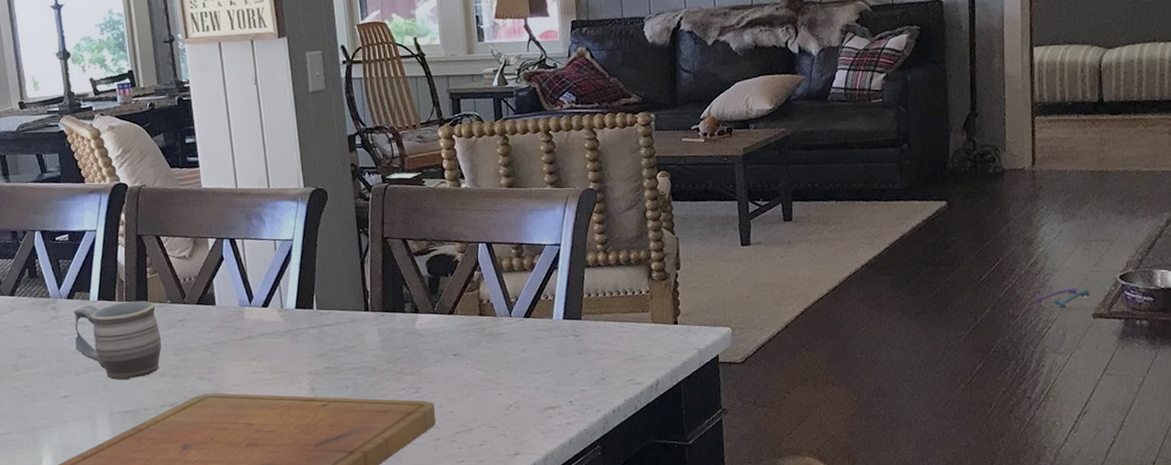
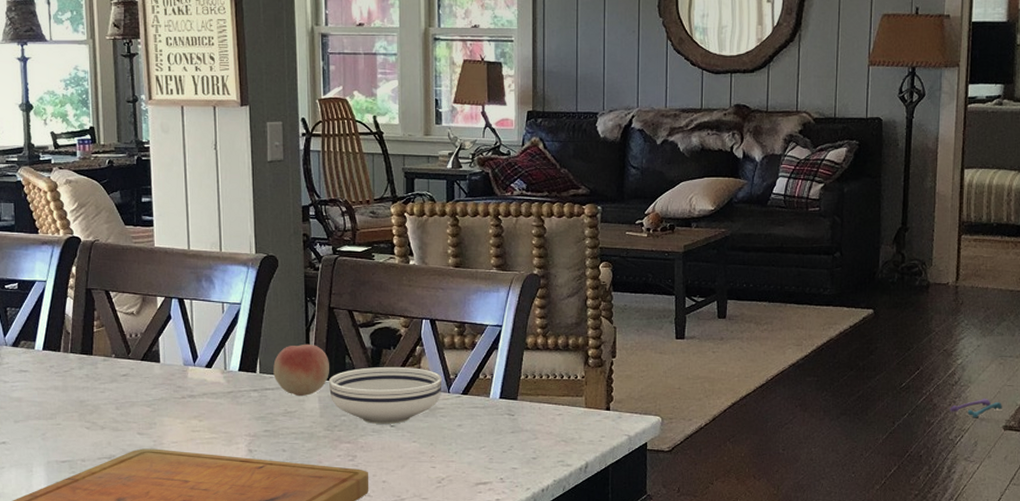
mug: present [73,300,162,381] -> none [16,353,104,431]
fruit: none [330,276,387,331] -> present [273,343,329,397]
bowl: none [387,293,504,354] -> present [328,366,442,424]

